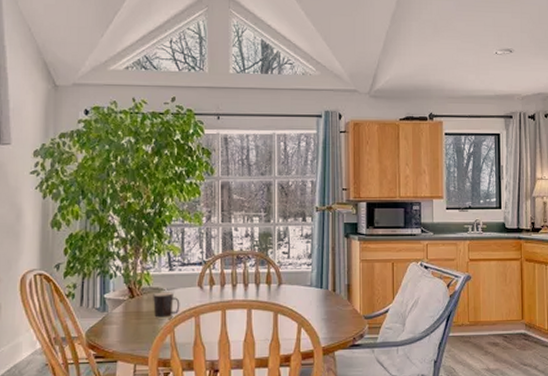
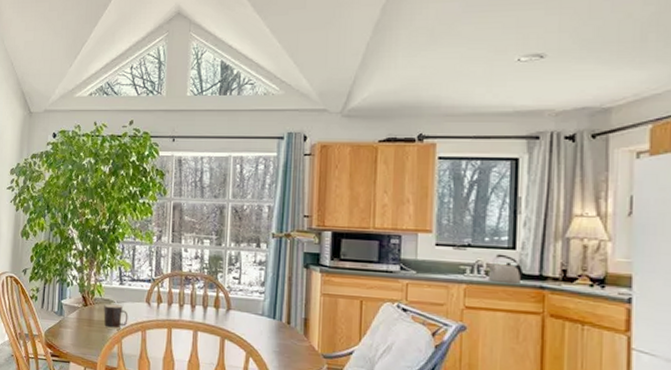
kettle: none [481,213,508,238] -> present [484,254,524,285]

